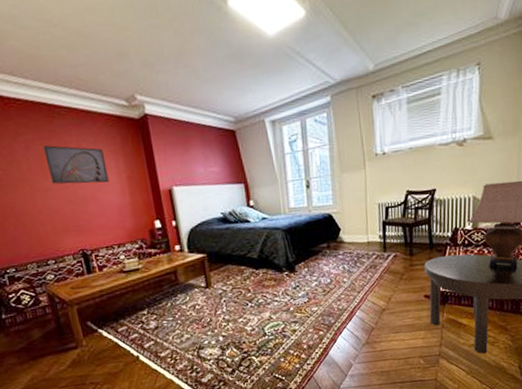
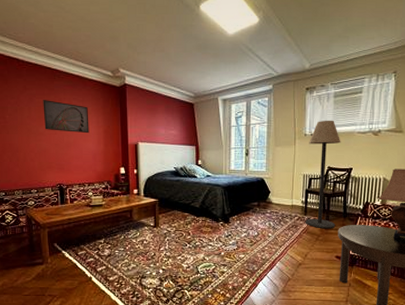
floor lamp: none [381,132,421,266] -> present [305,120,341,229]

